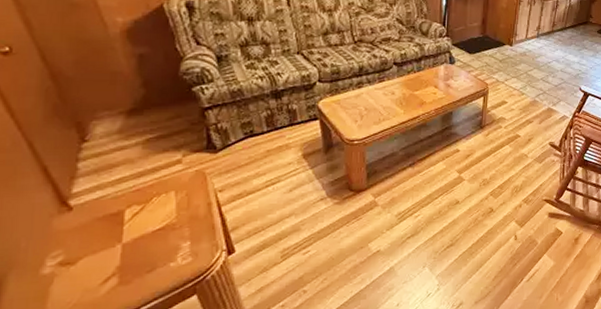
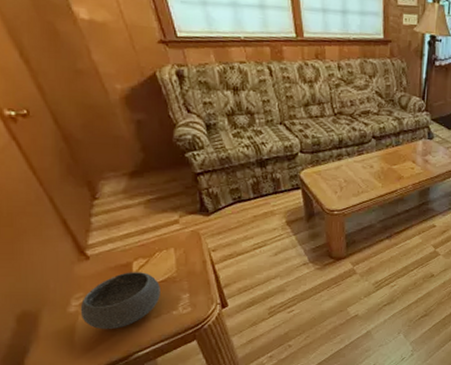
bowl: none [56,220,157,292] -> present [80,272,160,330]

